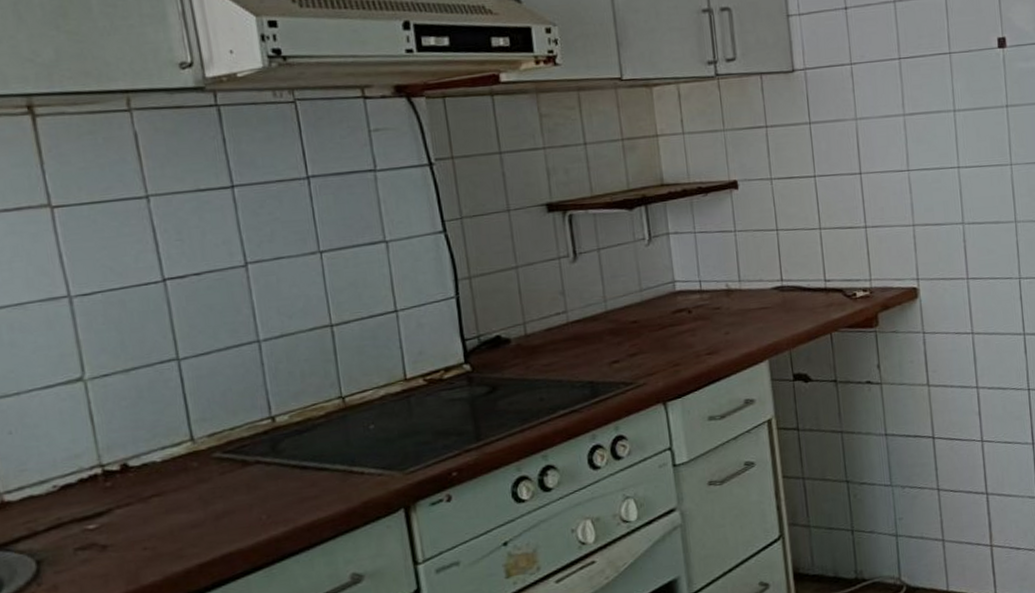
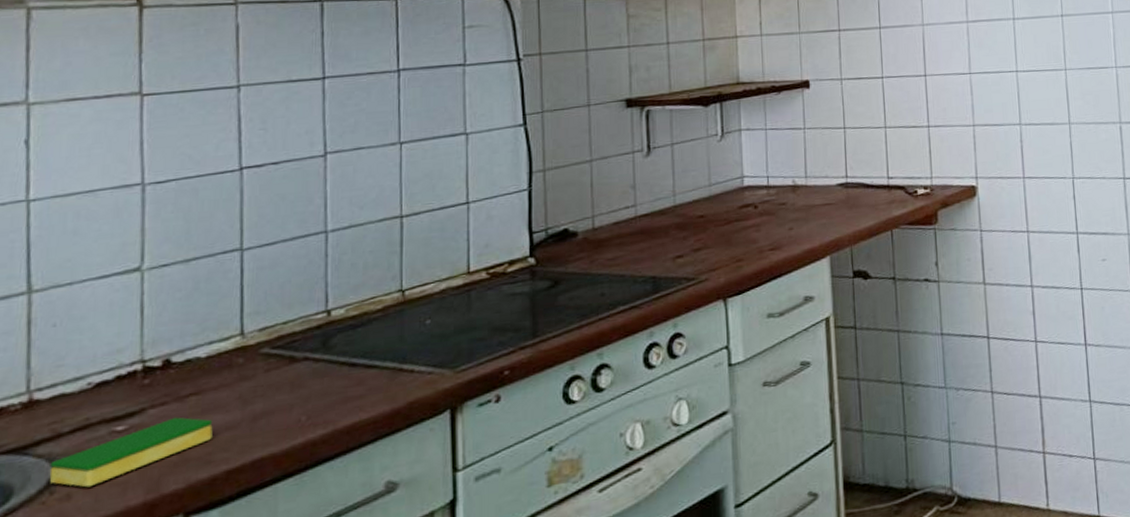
dish sponge: none [32,516,180,580] -> present [49,417,213,488]

